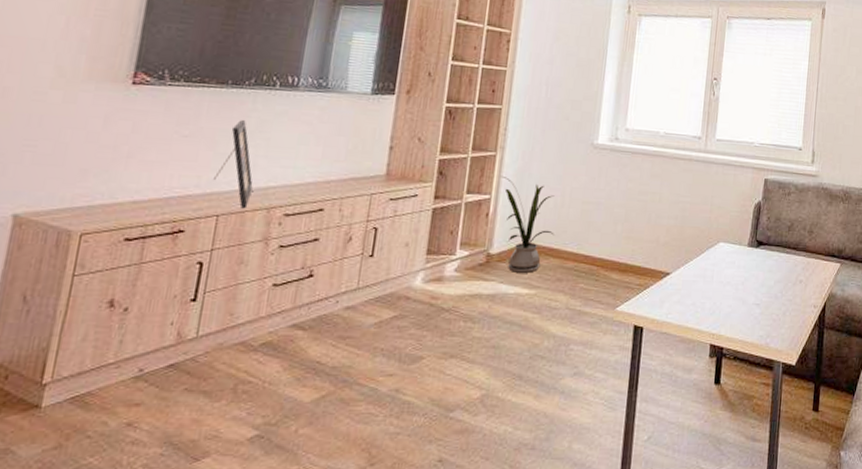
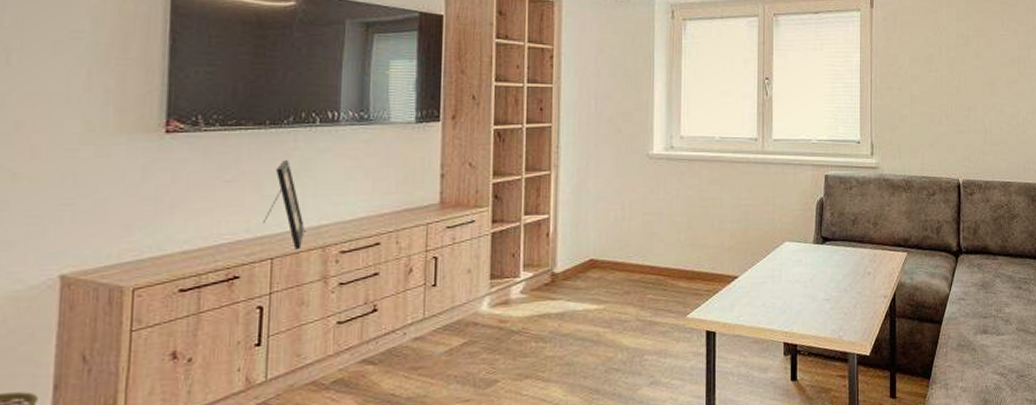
house plant: present [500,175,555,273] -> none [557,194,618,289]

